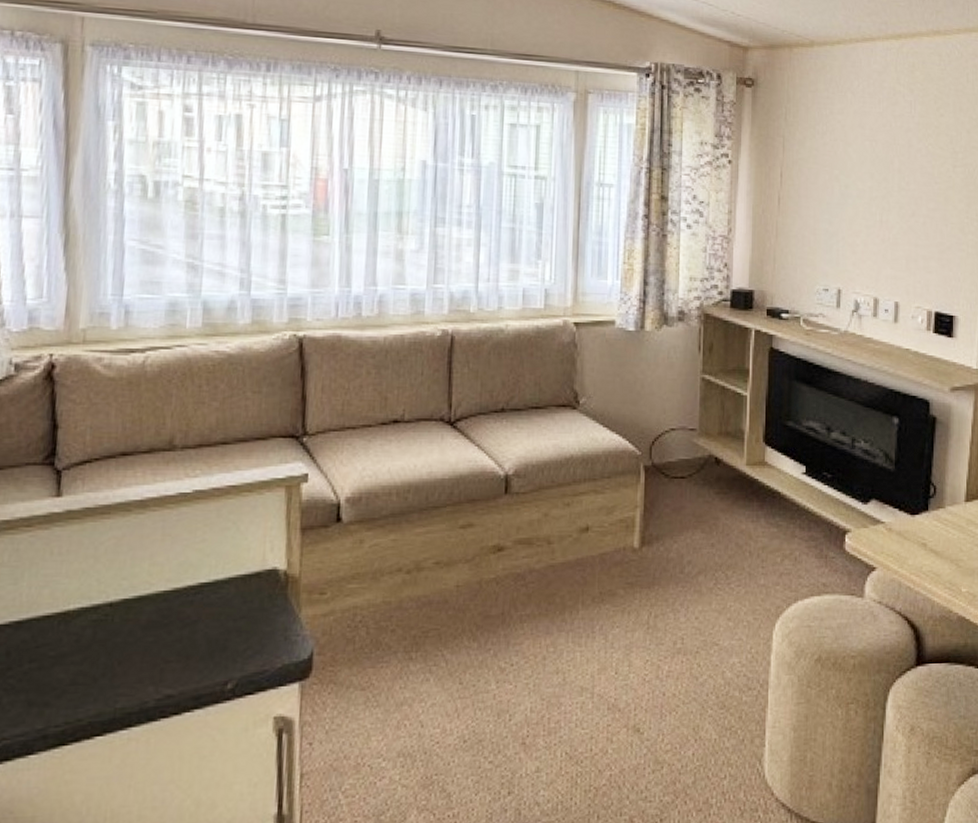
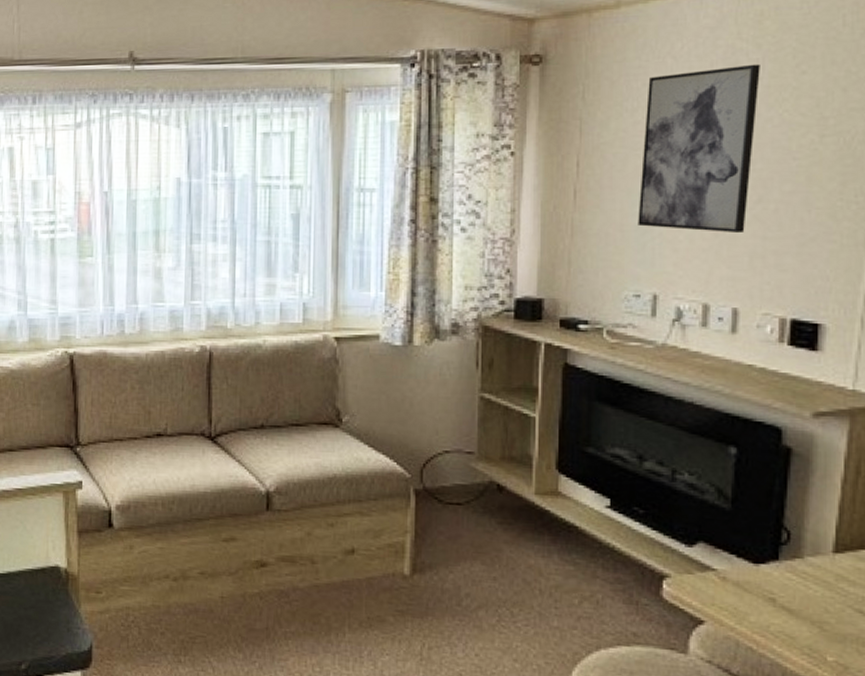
wall art: none [826,104,913,240] -> present [638,64,760,232]

